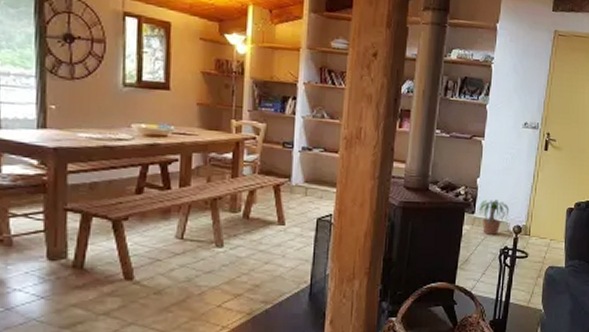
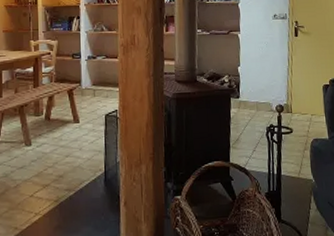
potted plant: present [479,199,510,236] -> none [243,84,271,116]

